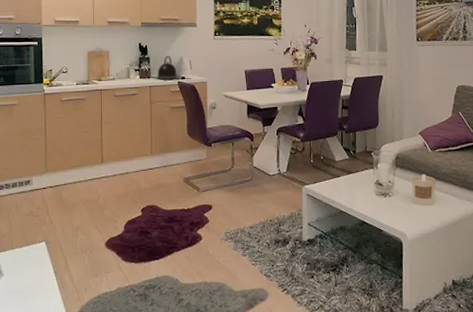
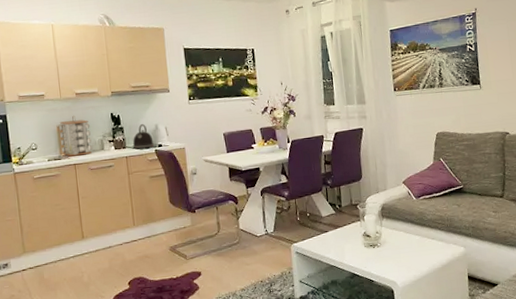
spice rack: none [89,42,119,82] -> present [59,115,93,157]
candle: present [411,174,436,205] -> none [398,222,423,253]

